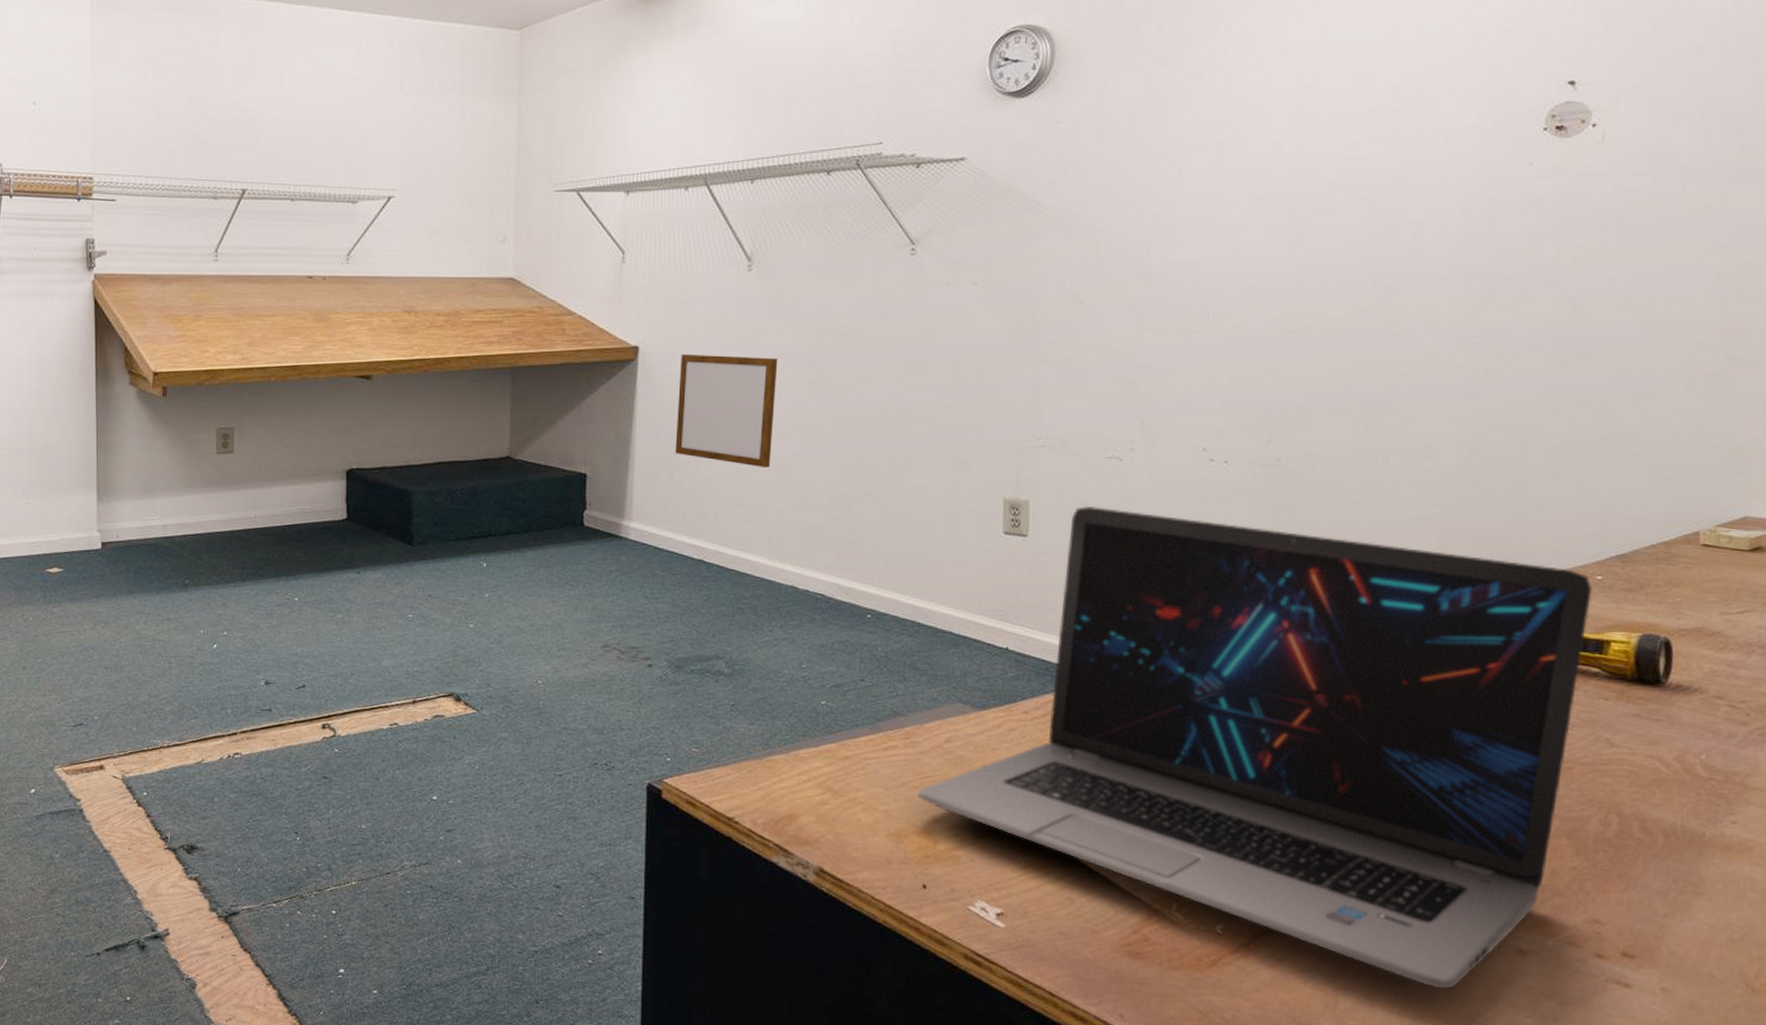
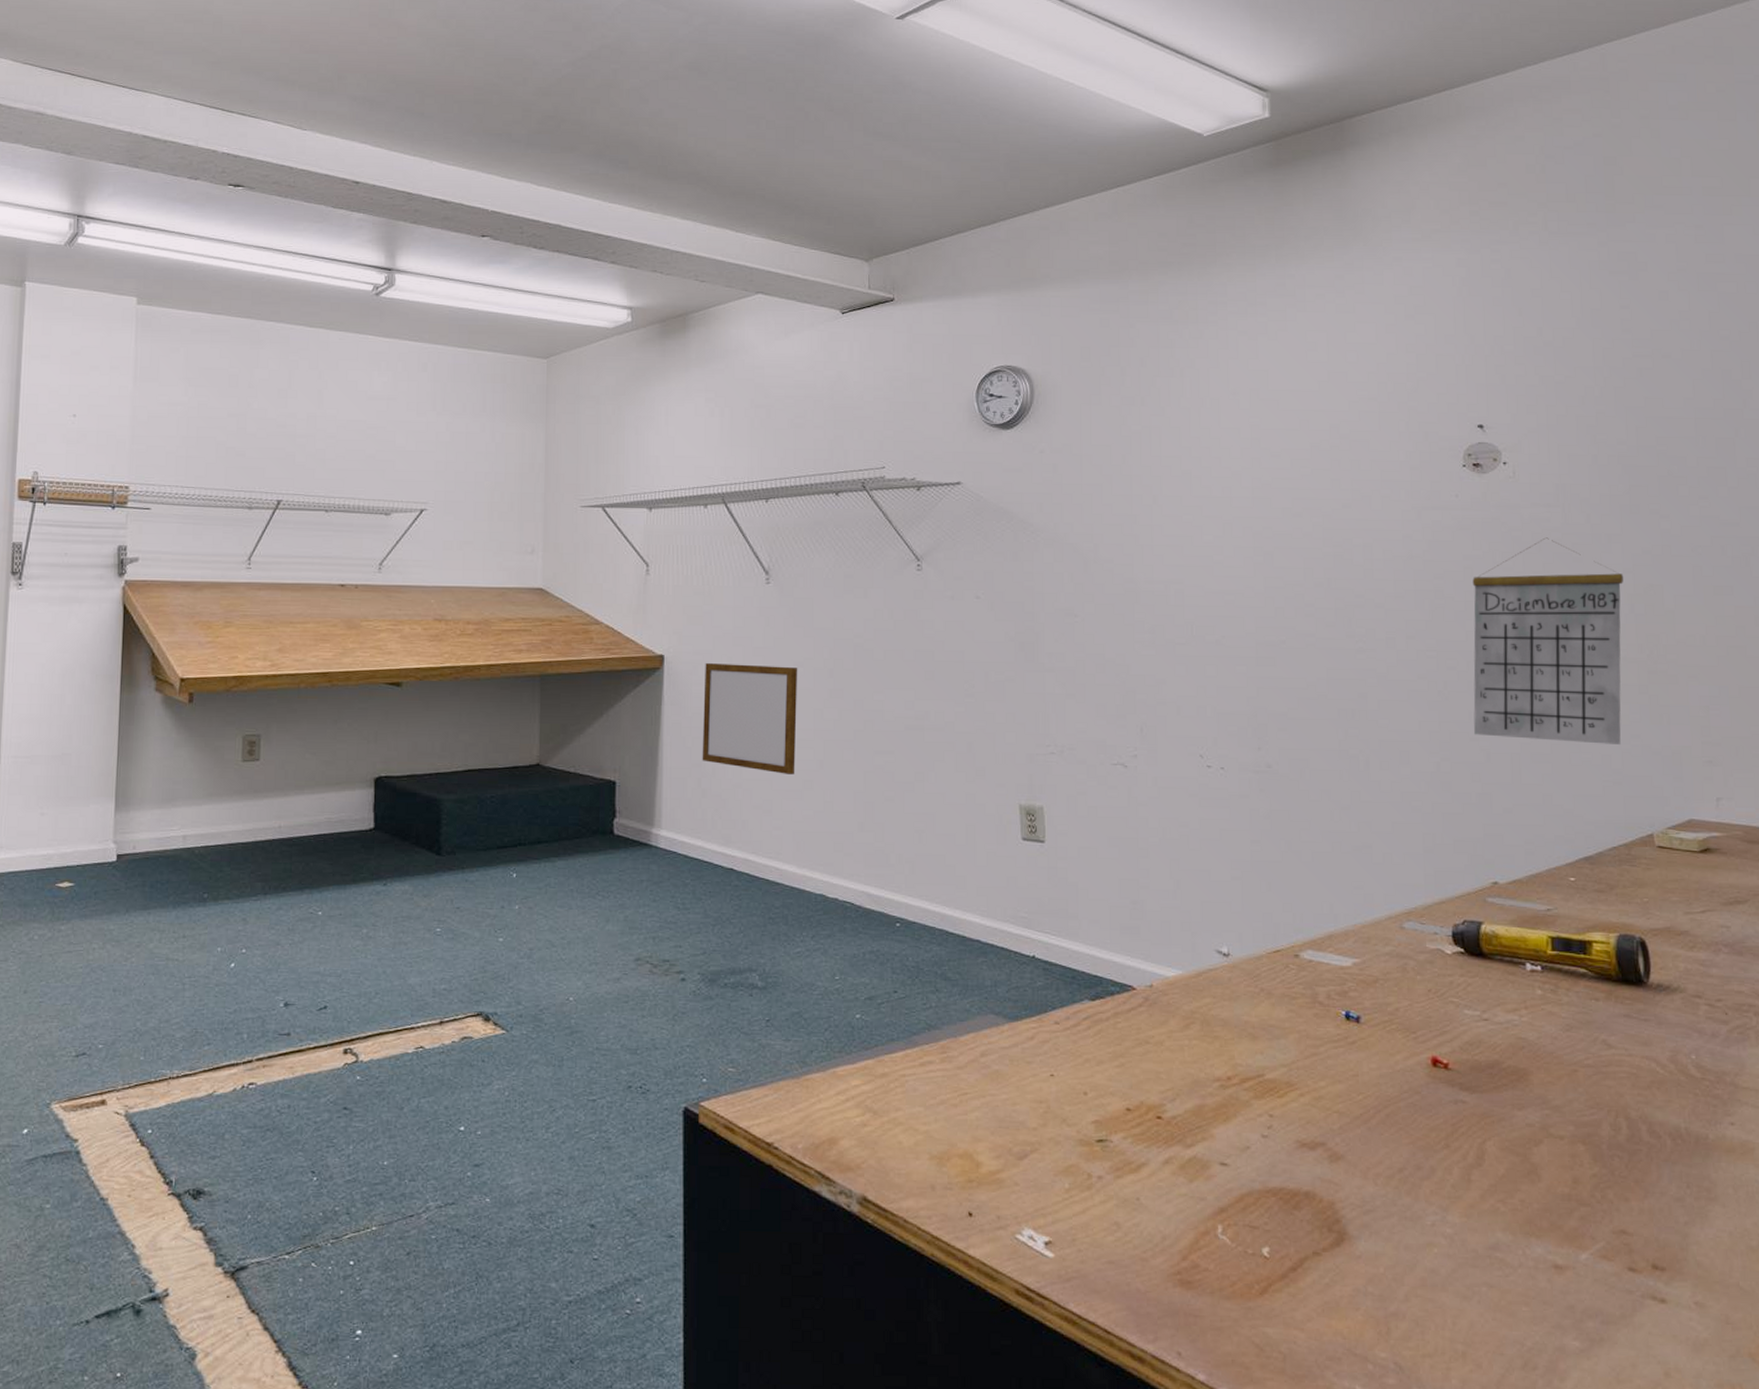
laptop: present [918,505,1593,989] -> none [957,811,1569,1311]
calendar: none [1512,209,1714,437] -> present [1472,537,1623,744]

